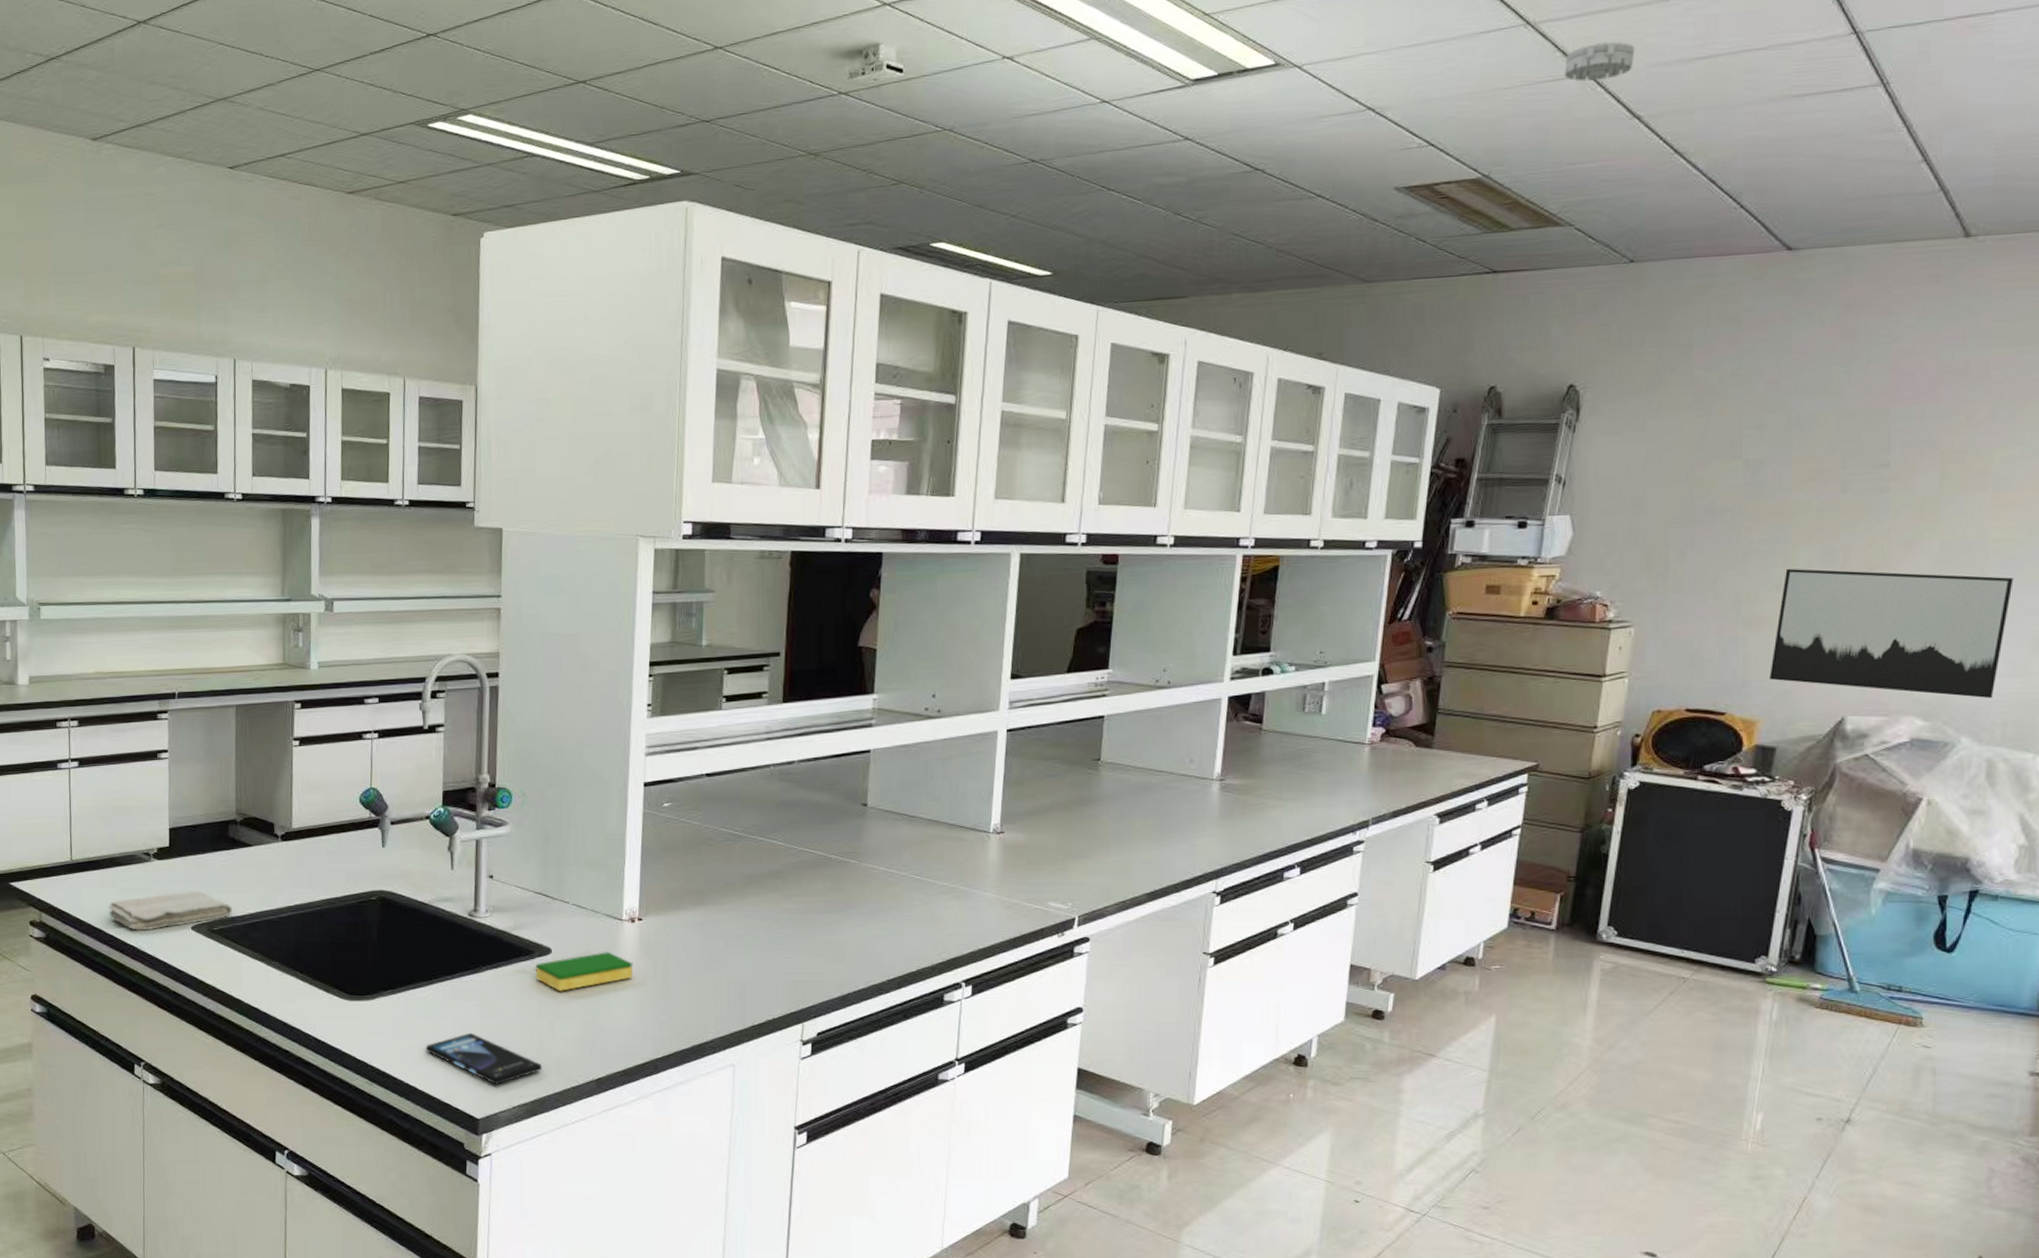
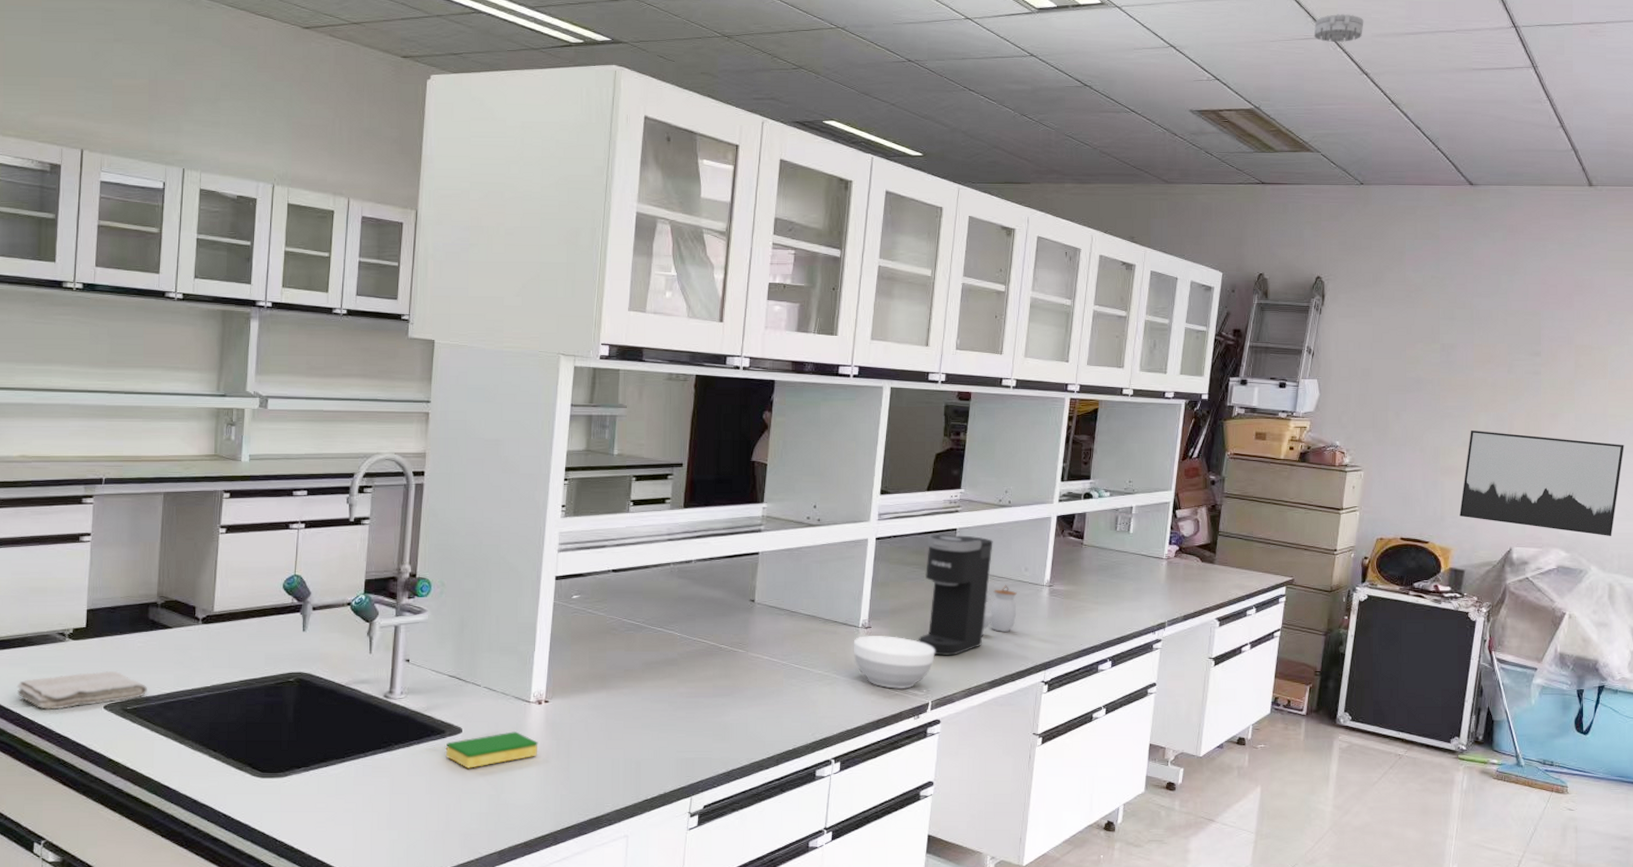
smartphone: present [425,1032,542,1084] -> none [335,808,447,857]
bowl: none [983,842,1081,902] -> present [853,636,935,689]
coffee maker: none [1061,721,1150,864] -> present [919,533,993,656]
jar: none [1138,780,1180,839] -> present [982,585,1017,635]

